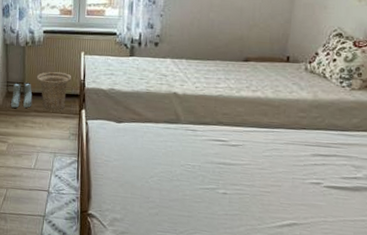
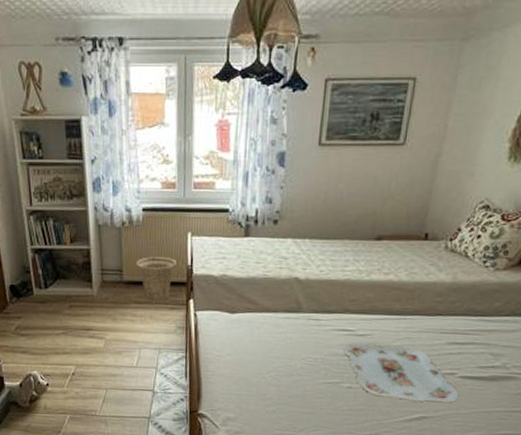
boots: present [11,82,33,108] -> none [107,269,132,299]
serving tray: none [217,152,325,211] -> present [342,342,459,403]

